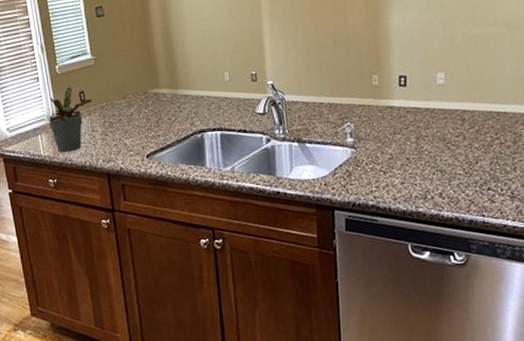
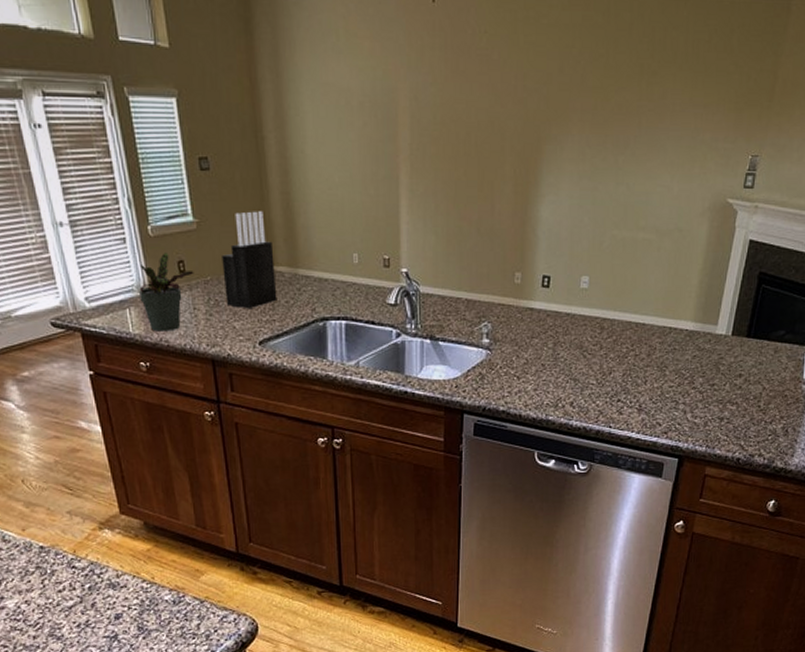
knife block: none [115,44,161,127] -> present [222,211,277,308]

